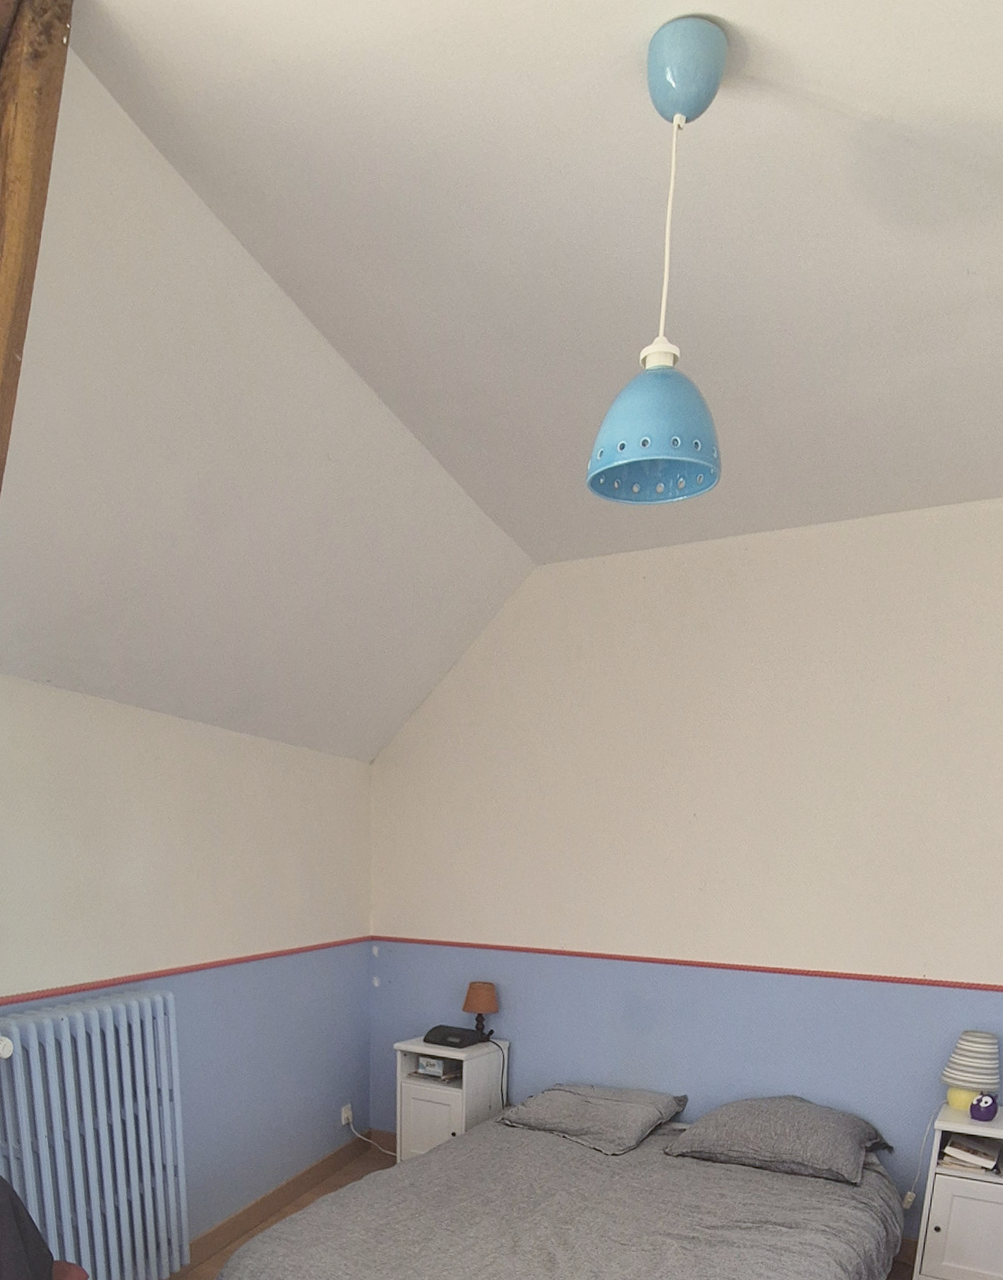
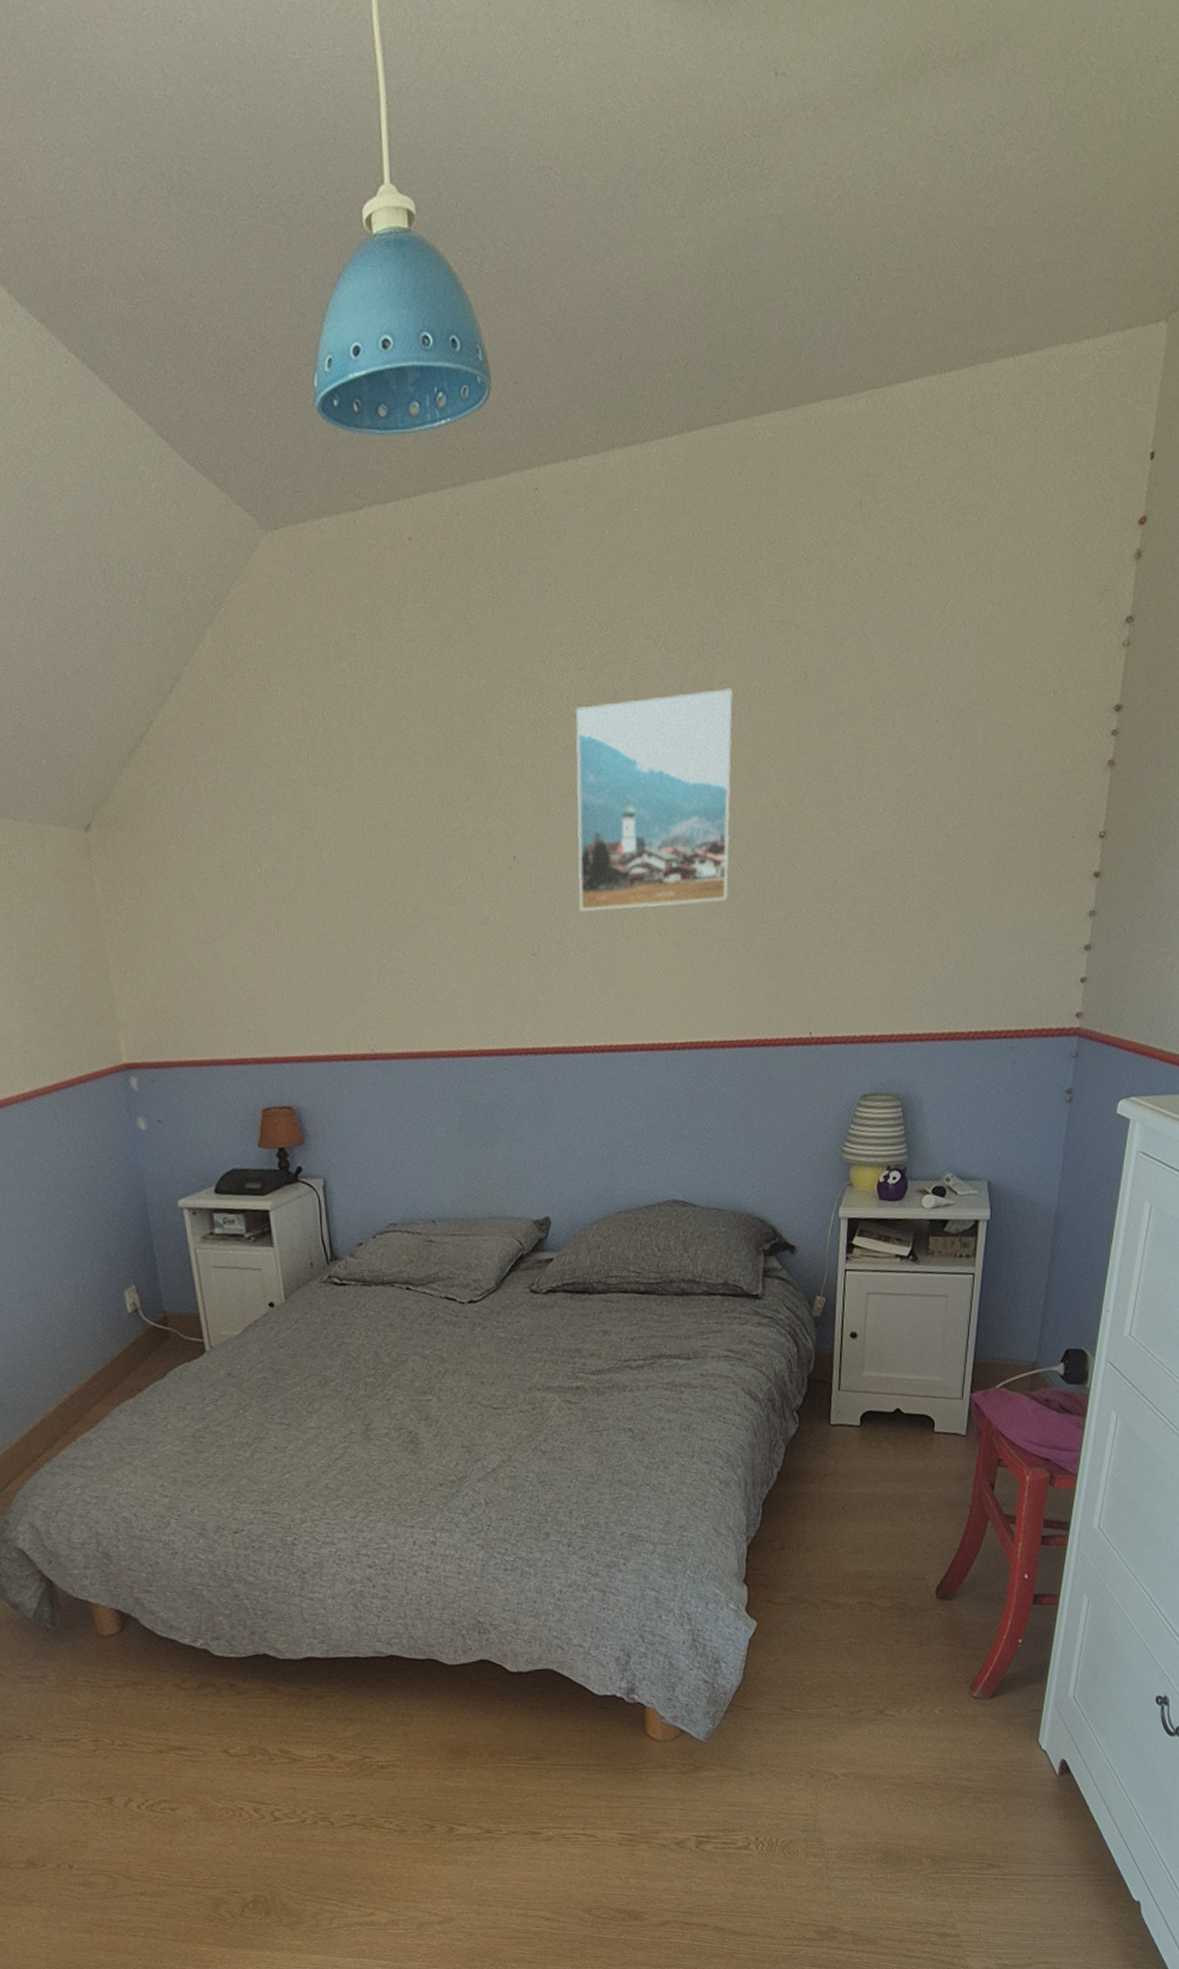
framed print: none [742,704,886,864] -> present [574,688,733,912]

